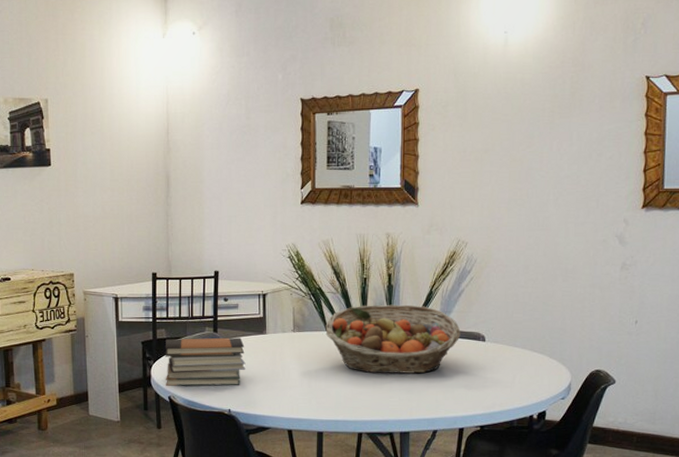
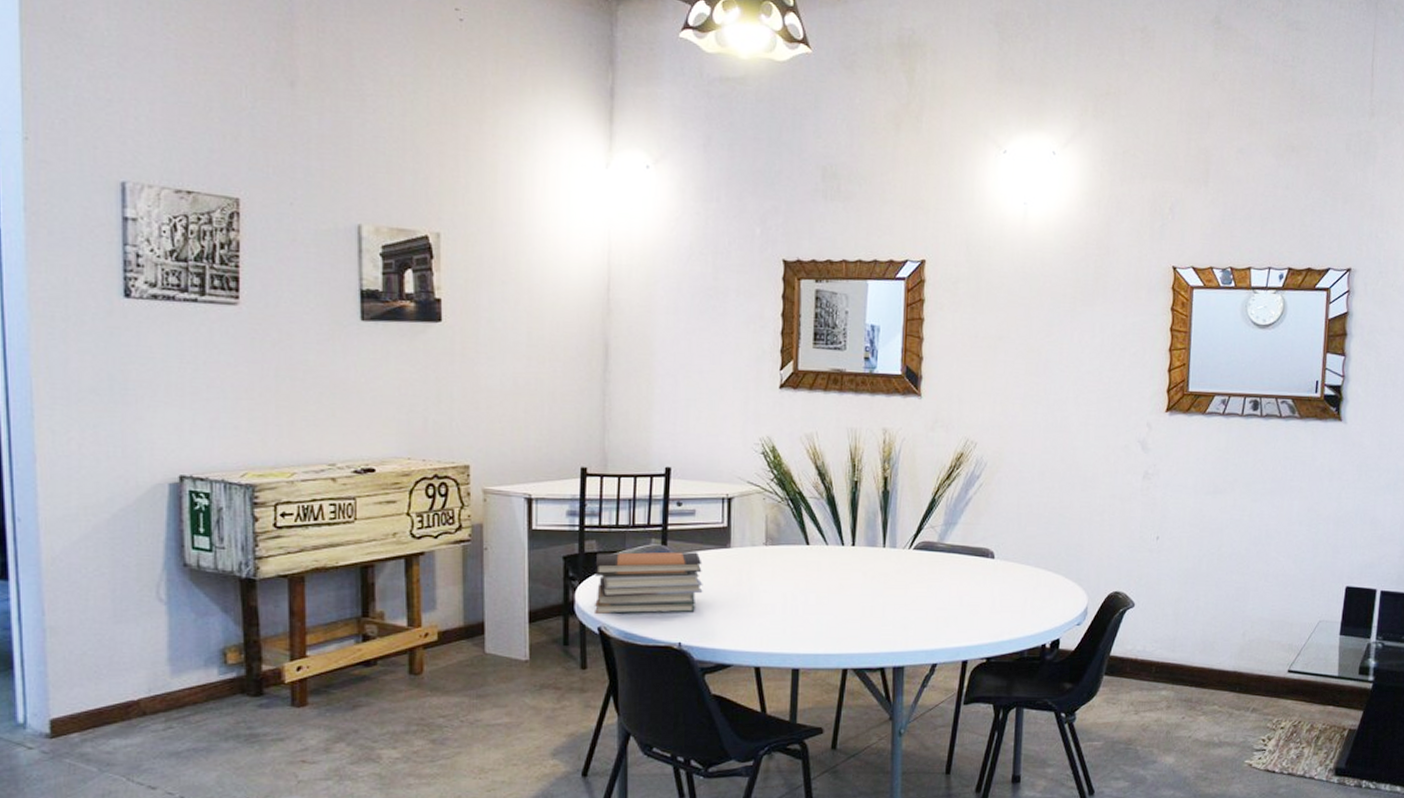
fruit basket: present [325,304,461,374] -> none [805,513,967,597]

